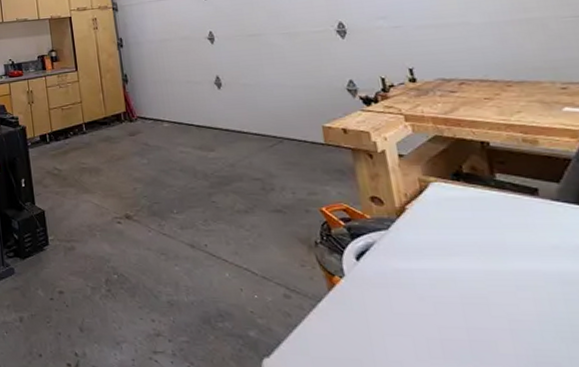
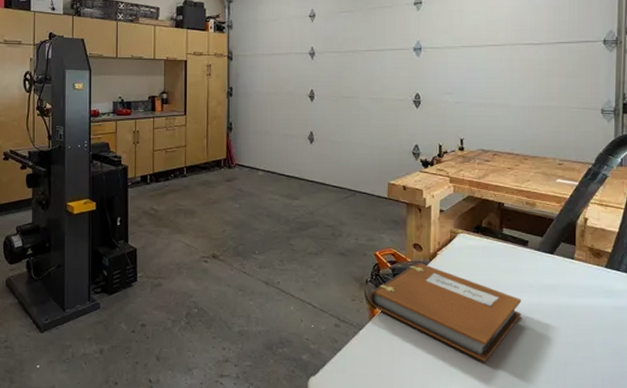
notebook: none [322,220,551,349] -> present [369,263,522,362]

